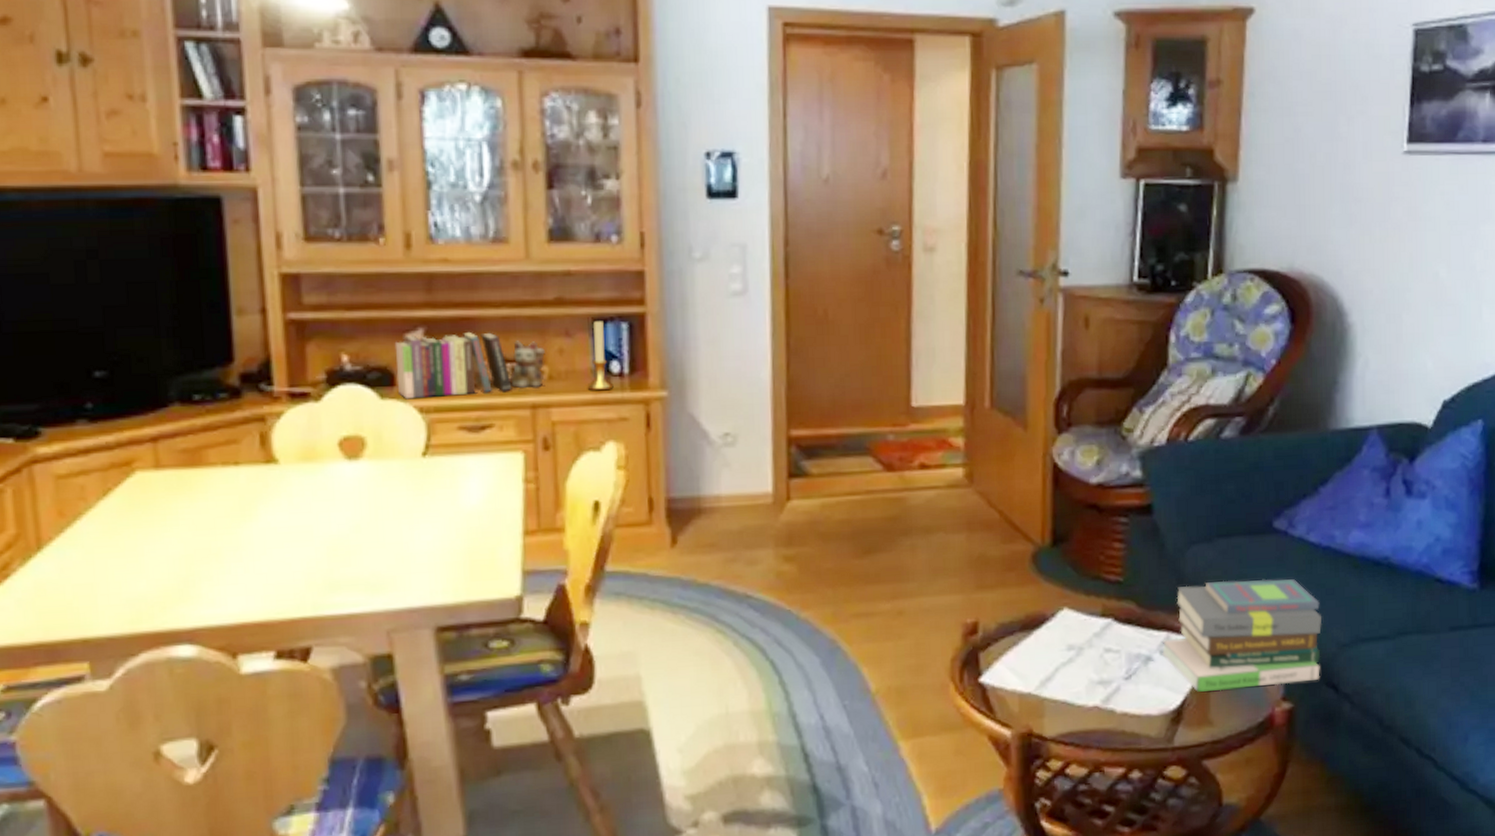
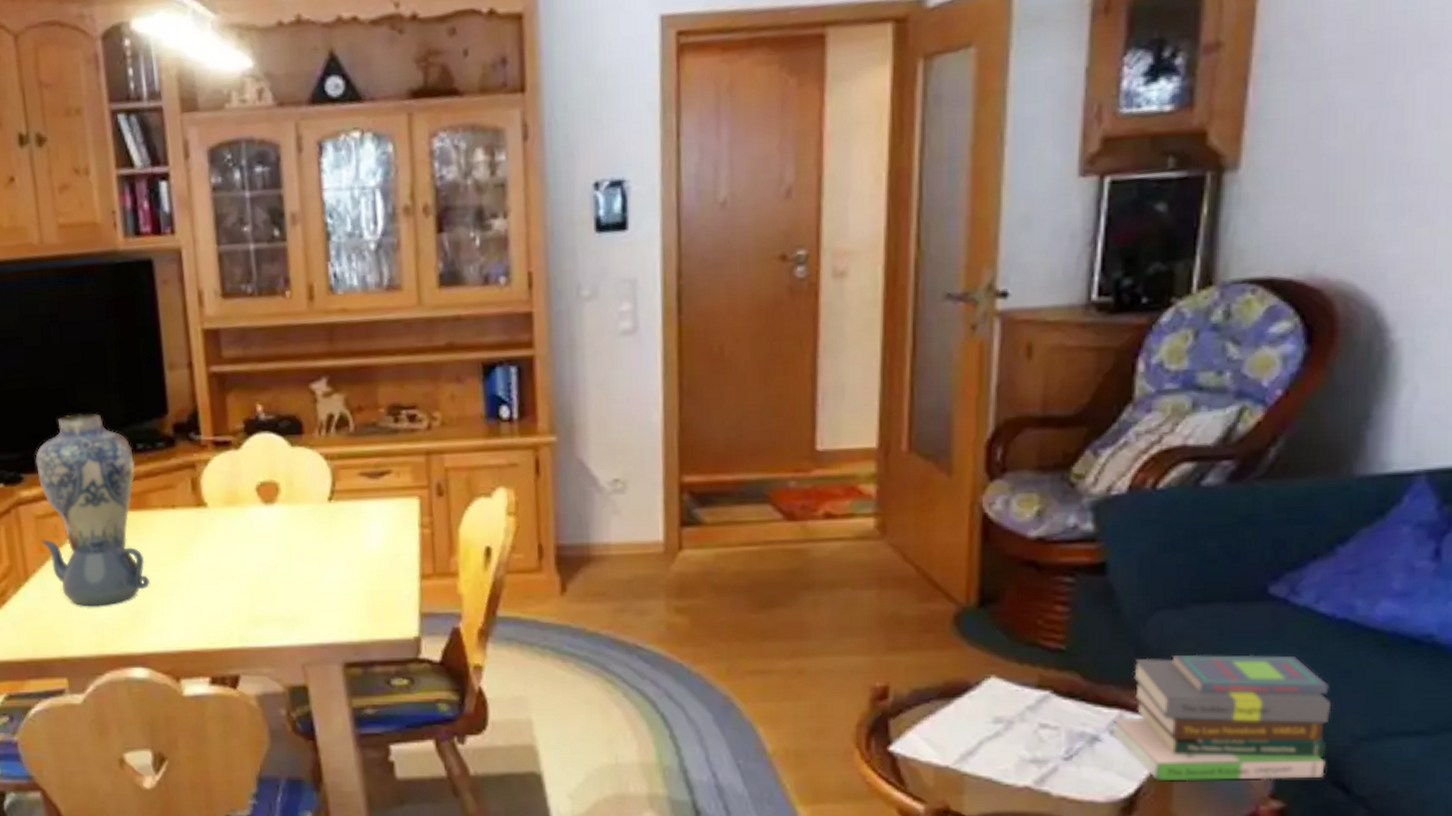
vase: none [59,360,190,516] -> present [35,413,135,552]
teapot: none [61,497,204,578] -> present [40,536,151,607]
books: present [394,331,512,399] -> none [301,379,408,447]
decorative figurine: present [510,341,545,389] -> none [406,387,438,436]
candle holder: present [587,320,614,391] -> none [477,364,503,437]

